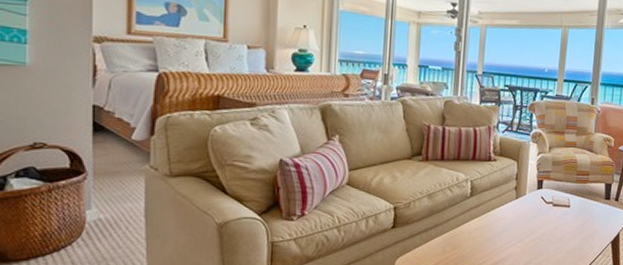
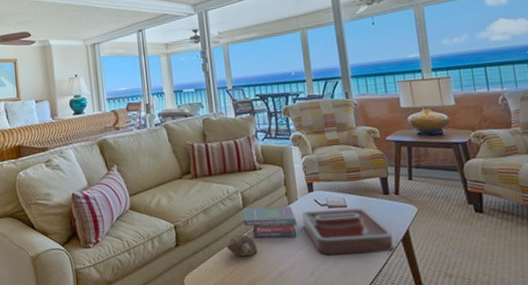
seashell: none [445,222,477,244] -> present [226,234,258,257]
books: none [468,196,521,230] -> present [243,206,297,238]
decorative tray: none [525,207,605,252] -> present [301,207,394,256]

